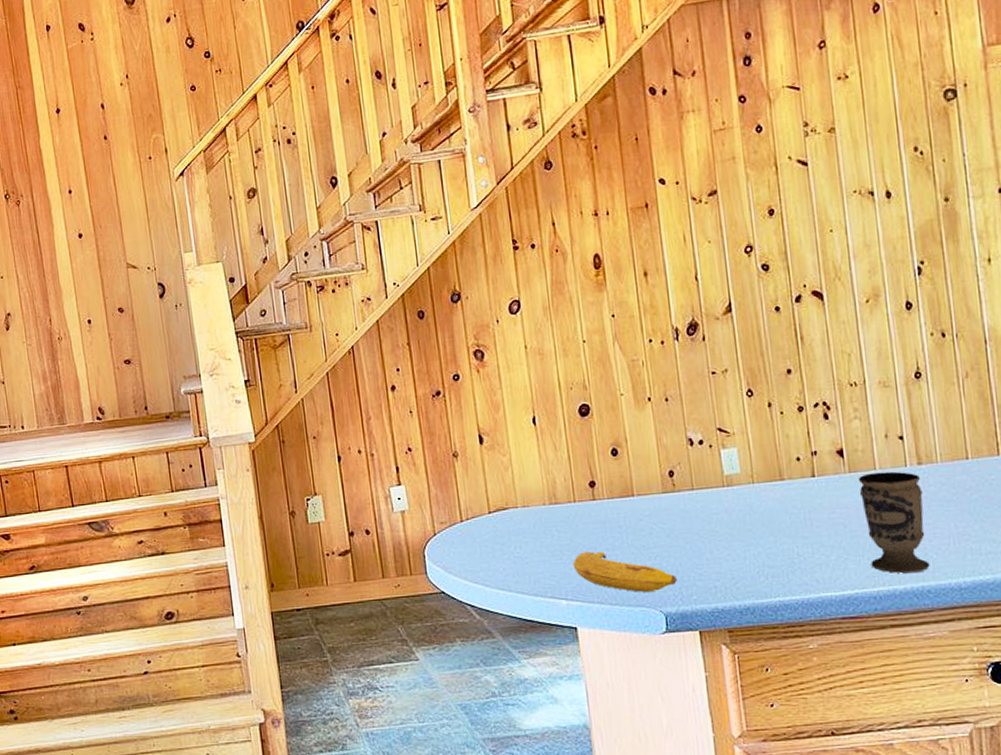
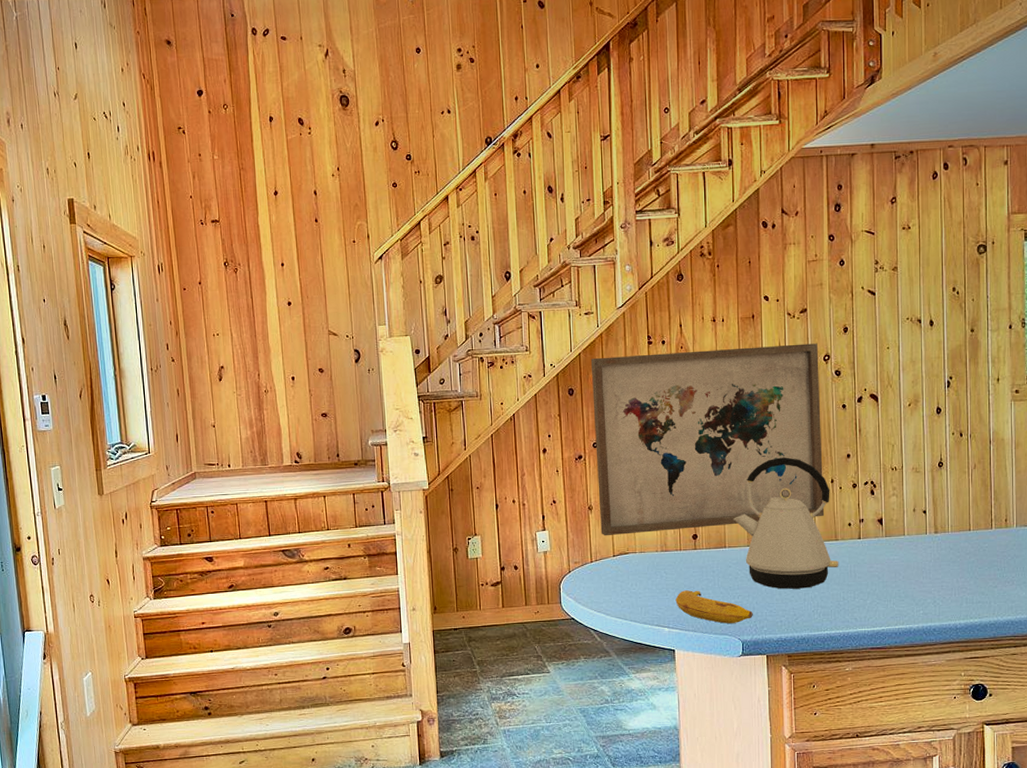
wall art: none [442,232,763,489] -> present [590,343,825,536]
kettle: none [640,377,789,546] -> present [733,457,839,589]
cup: present [857,471,930,574] -> none [891,537,937,616]

